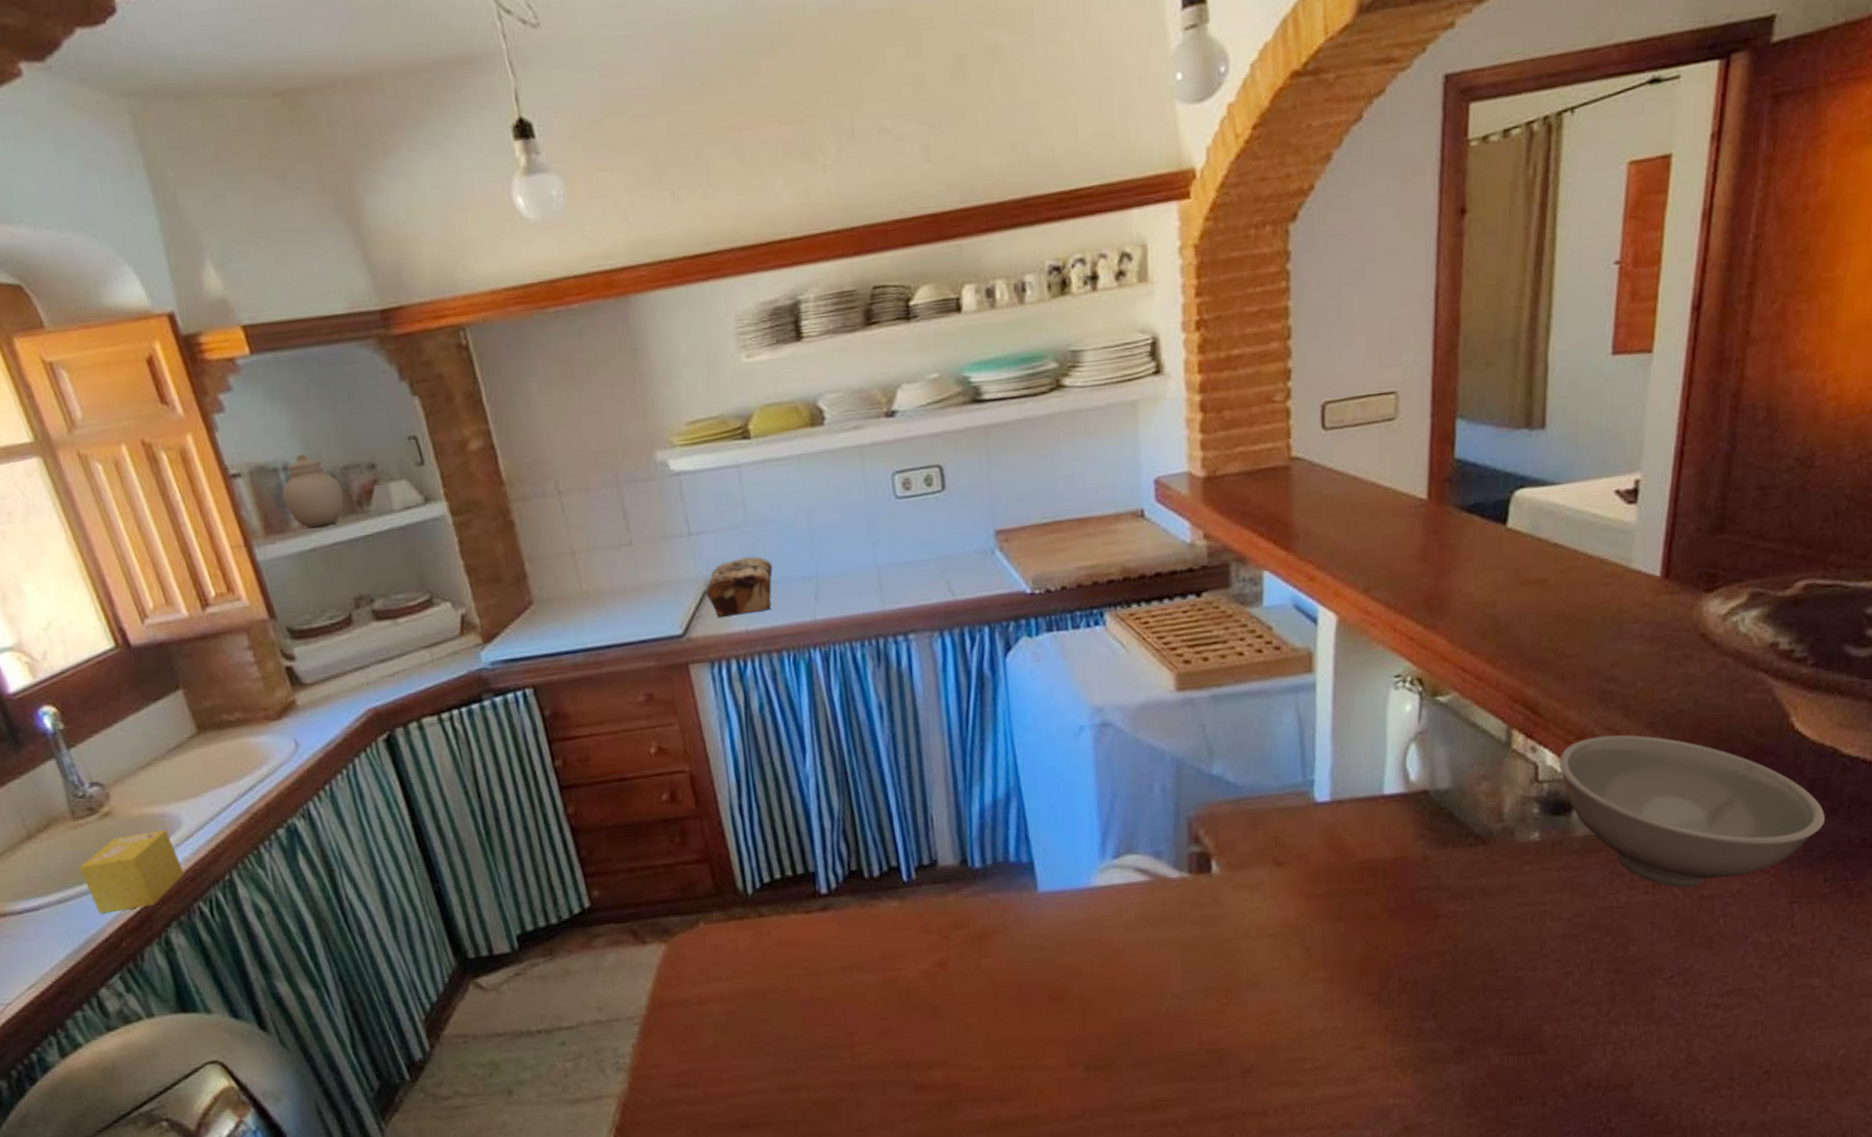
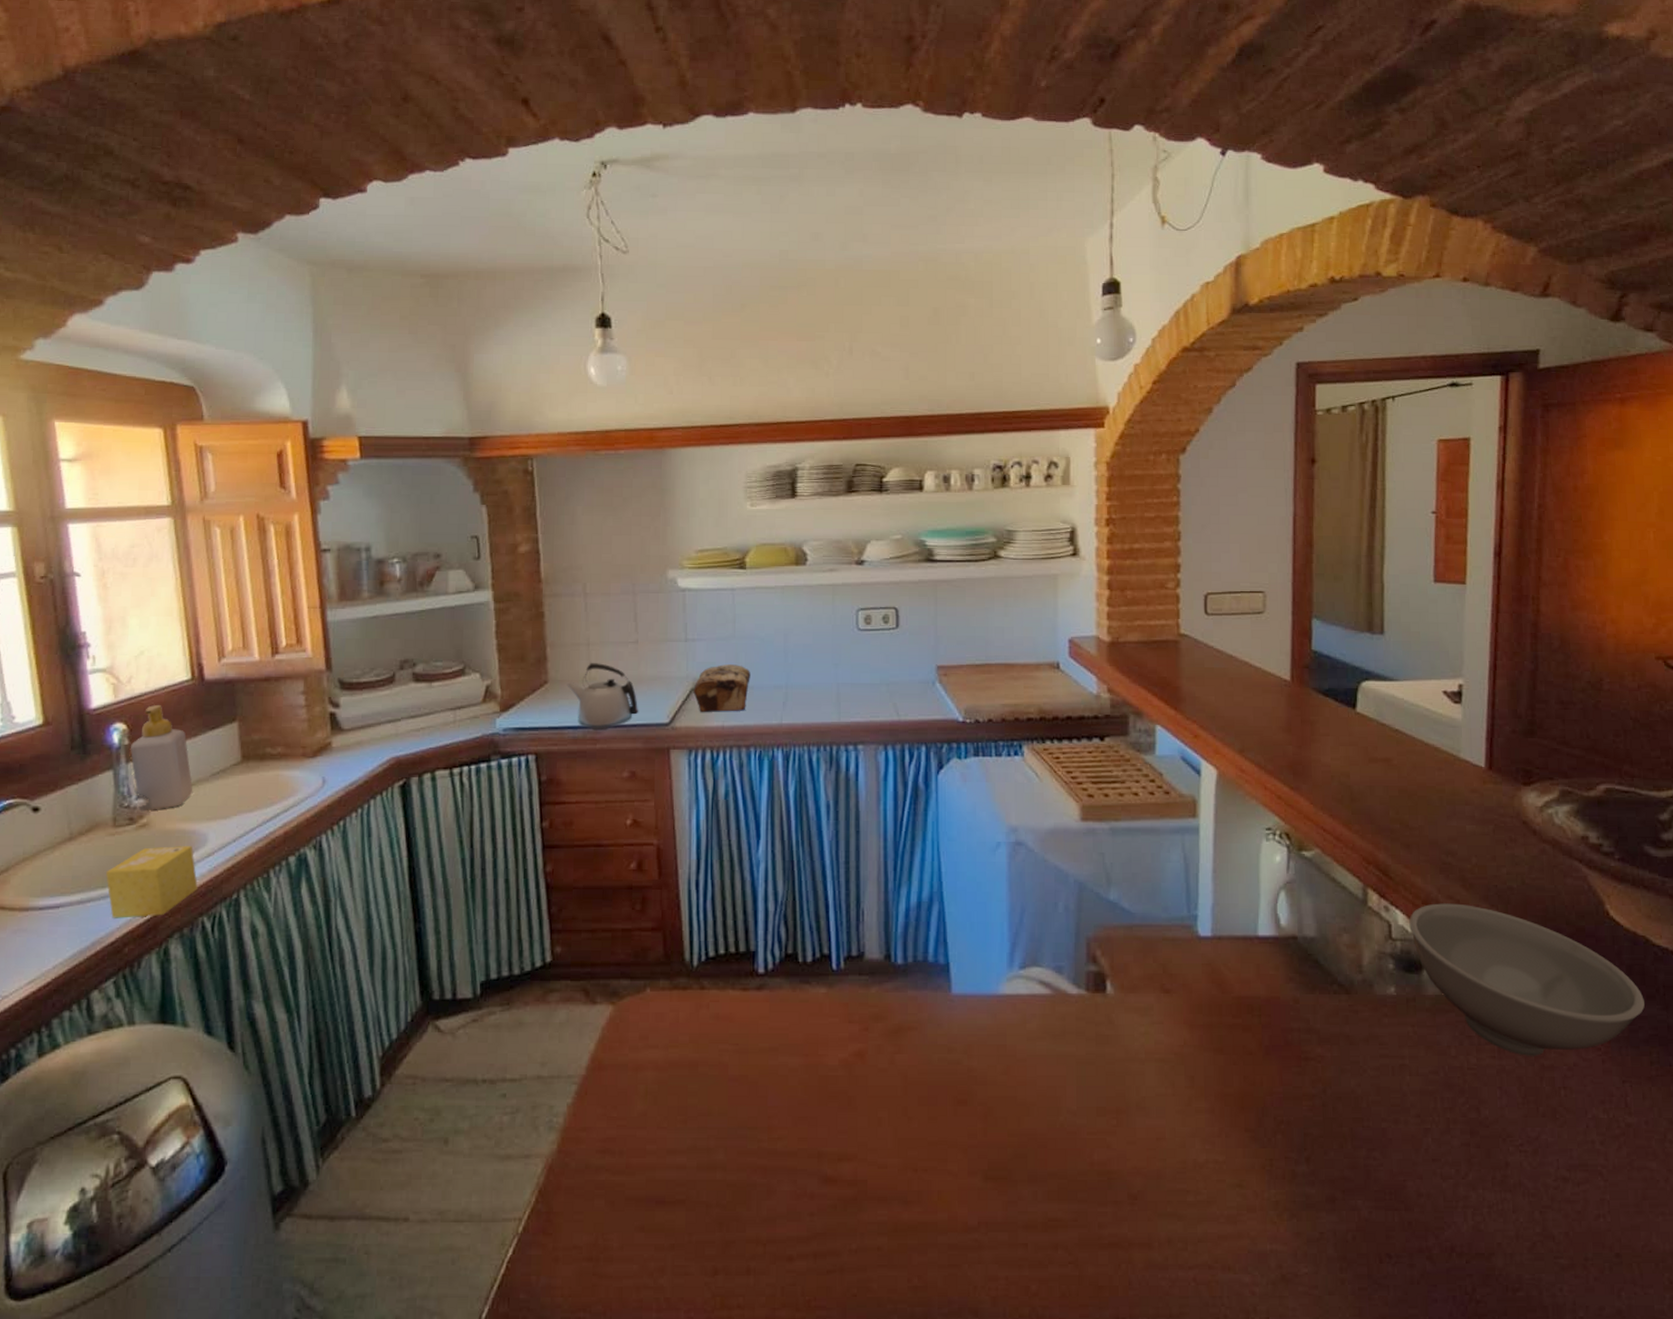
soap bottle: none [67,681,152,800] -> present [131,705,193,812]
jar: present [282,454,345,529] -> none [360,539,410,600]
kettle: none [555,573,645,653] -> present [567,663,638,731]

